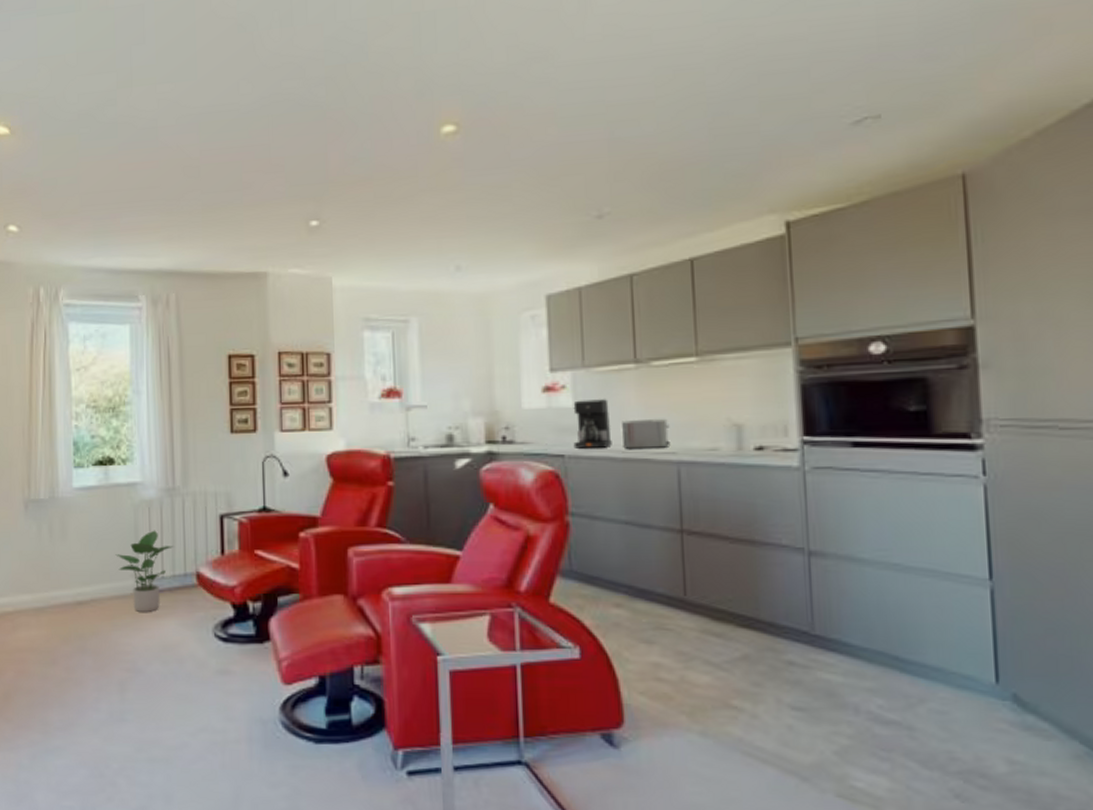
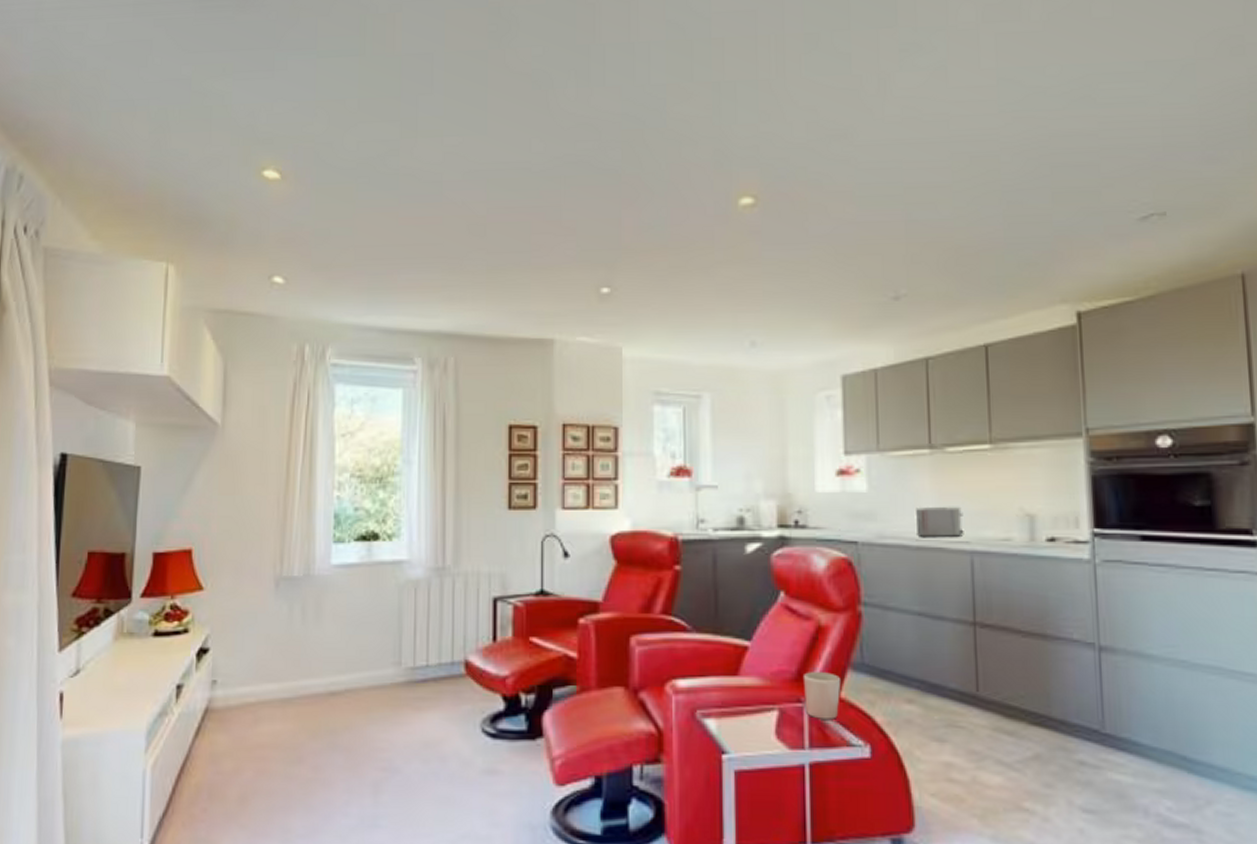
potted plant: present [115,530,174,613] -> none [375,613,441,705]
mug: none [513,579,551,623] -> present [802,672,842,720]
coffee maker: present [573,399,612,448] -> none [867,485,906,535]

